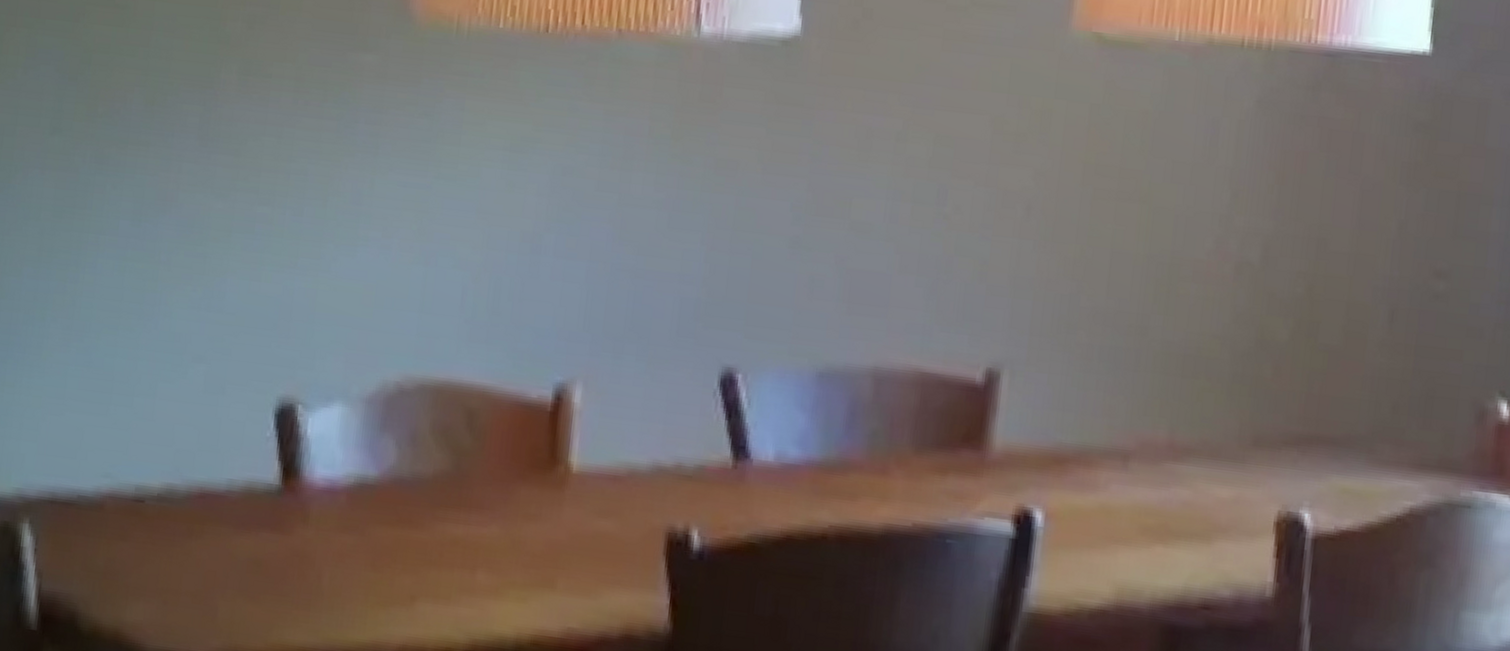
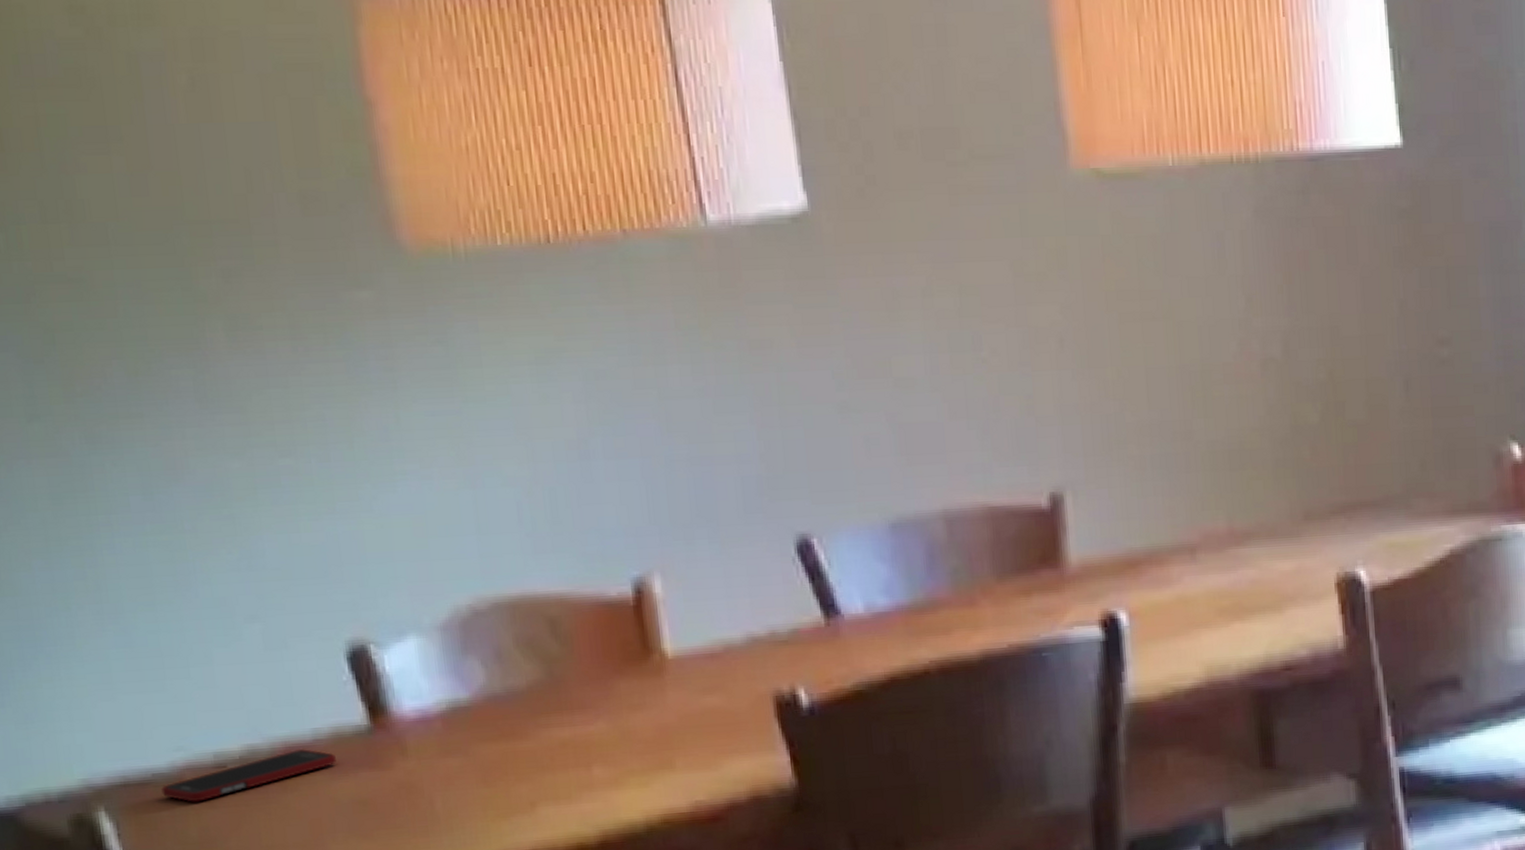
cell phone: none [82,496,244,532] -> present [161,748,337,802]

